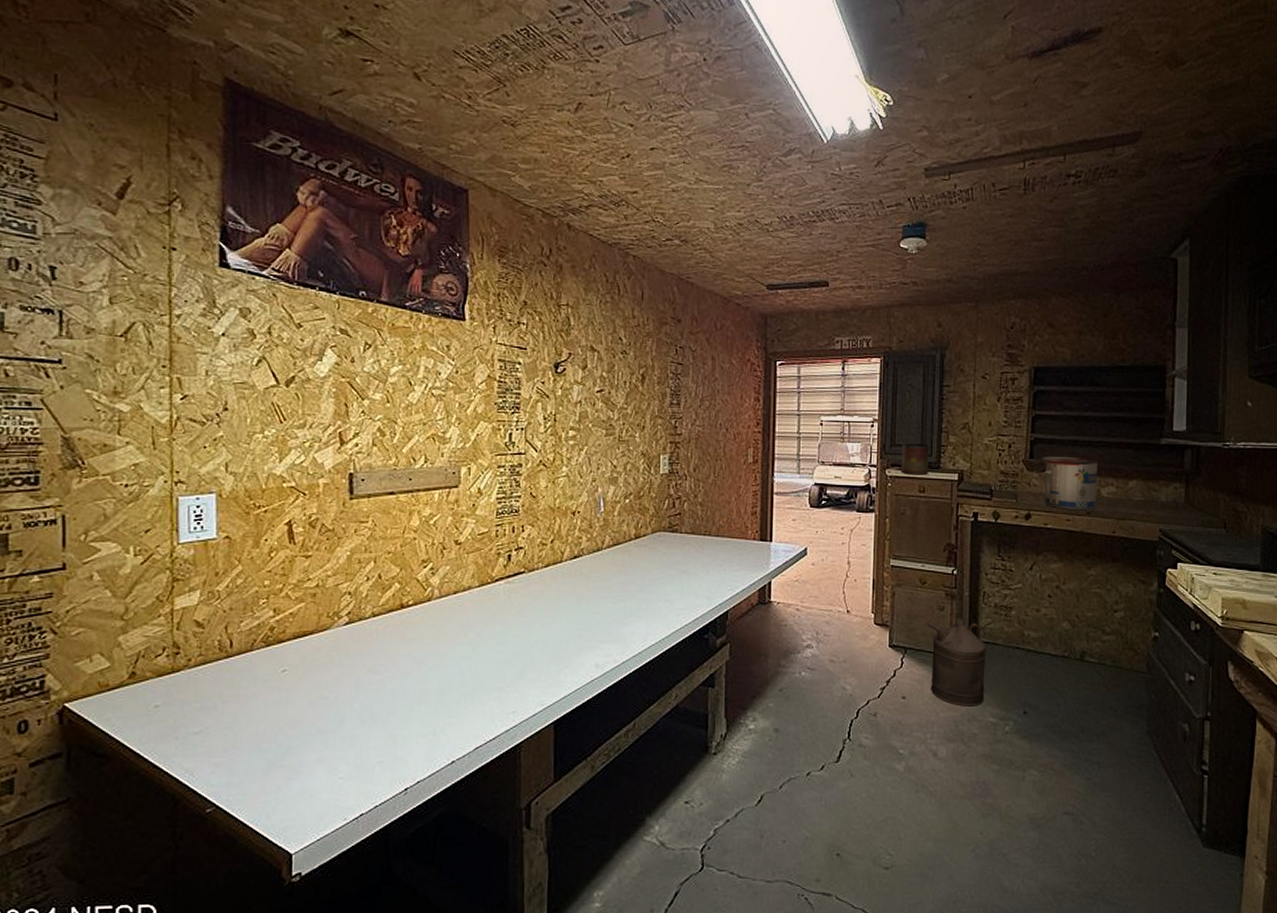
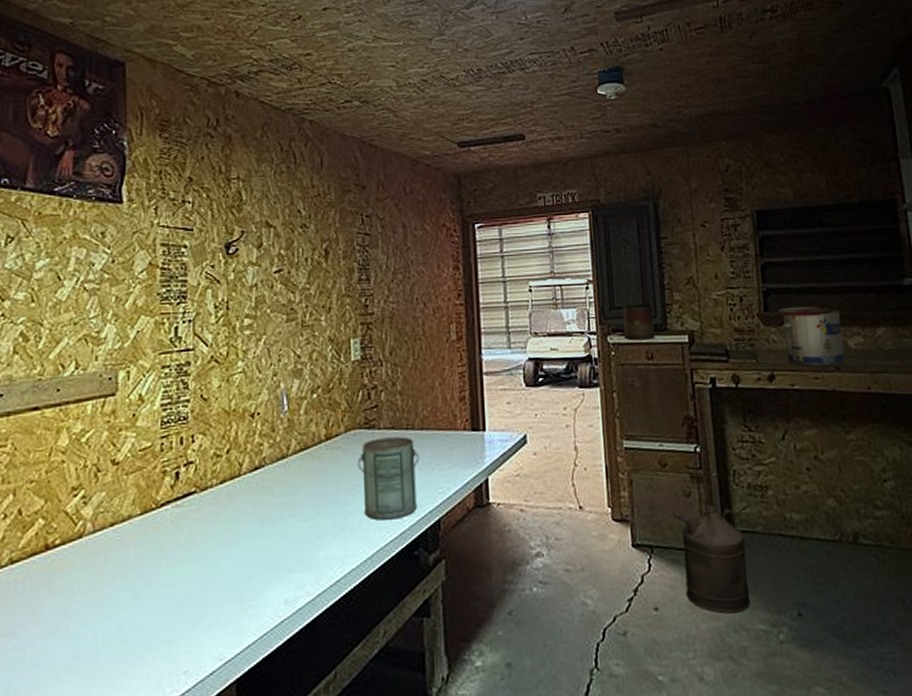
paint can: none [661,541,714,608] -> present [357,436,420,521]

